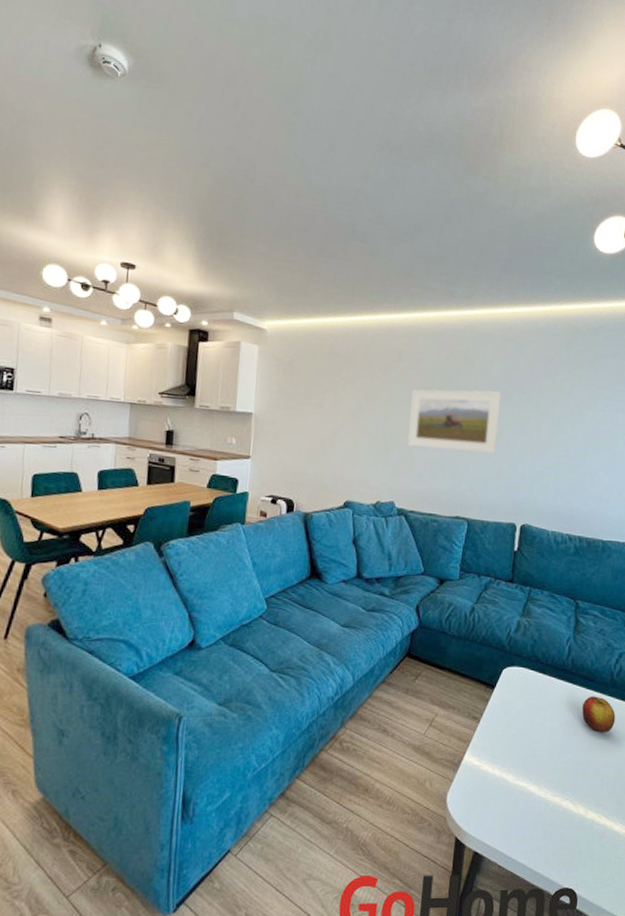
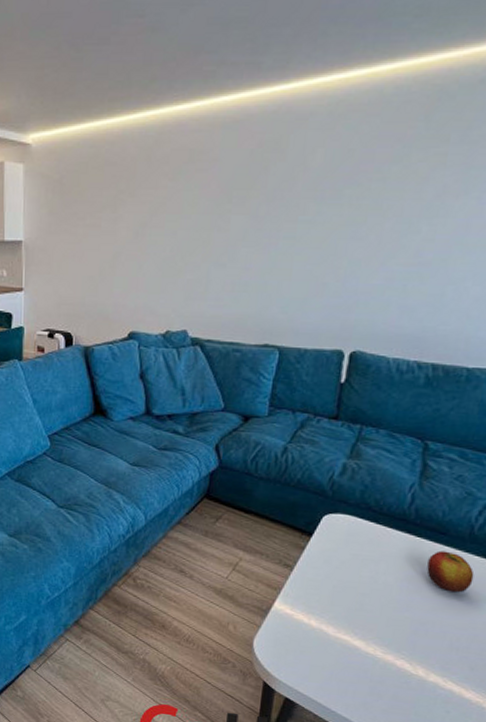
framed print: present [407,389,502,454] -> none [201,186,327,267]

